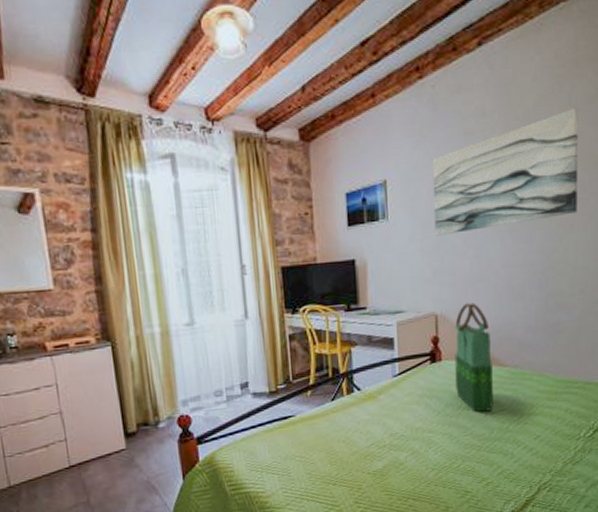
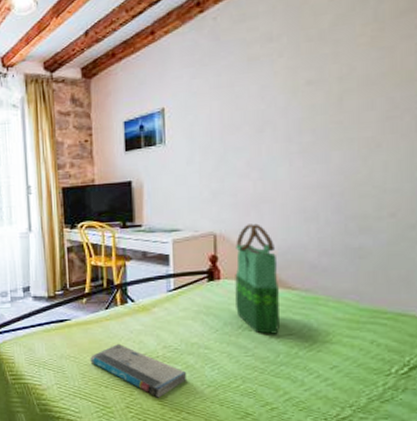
book: none [317,437,412,489] -> present [90,344,186,398]
wall art: present [432,107,578,236] -> none [212,22,387,159]

